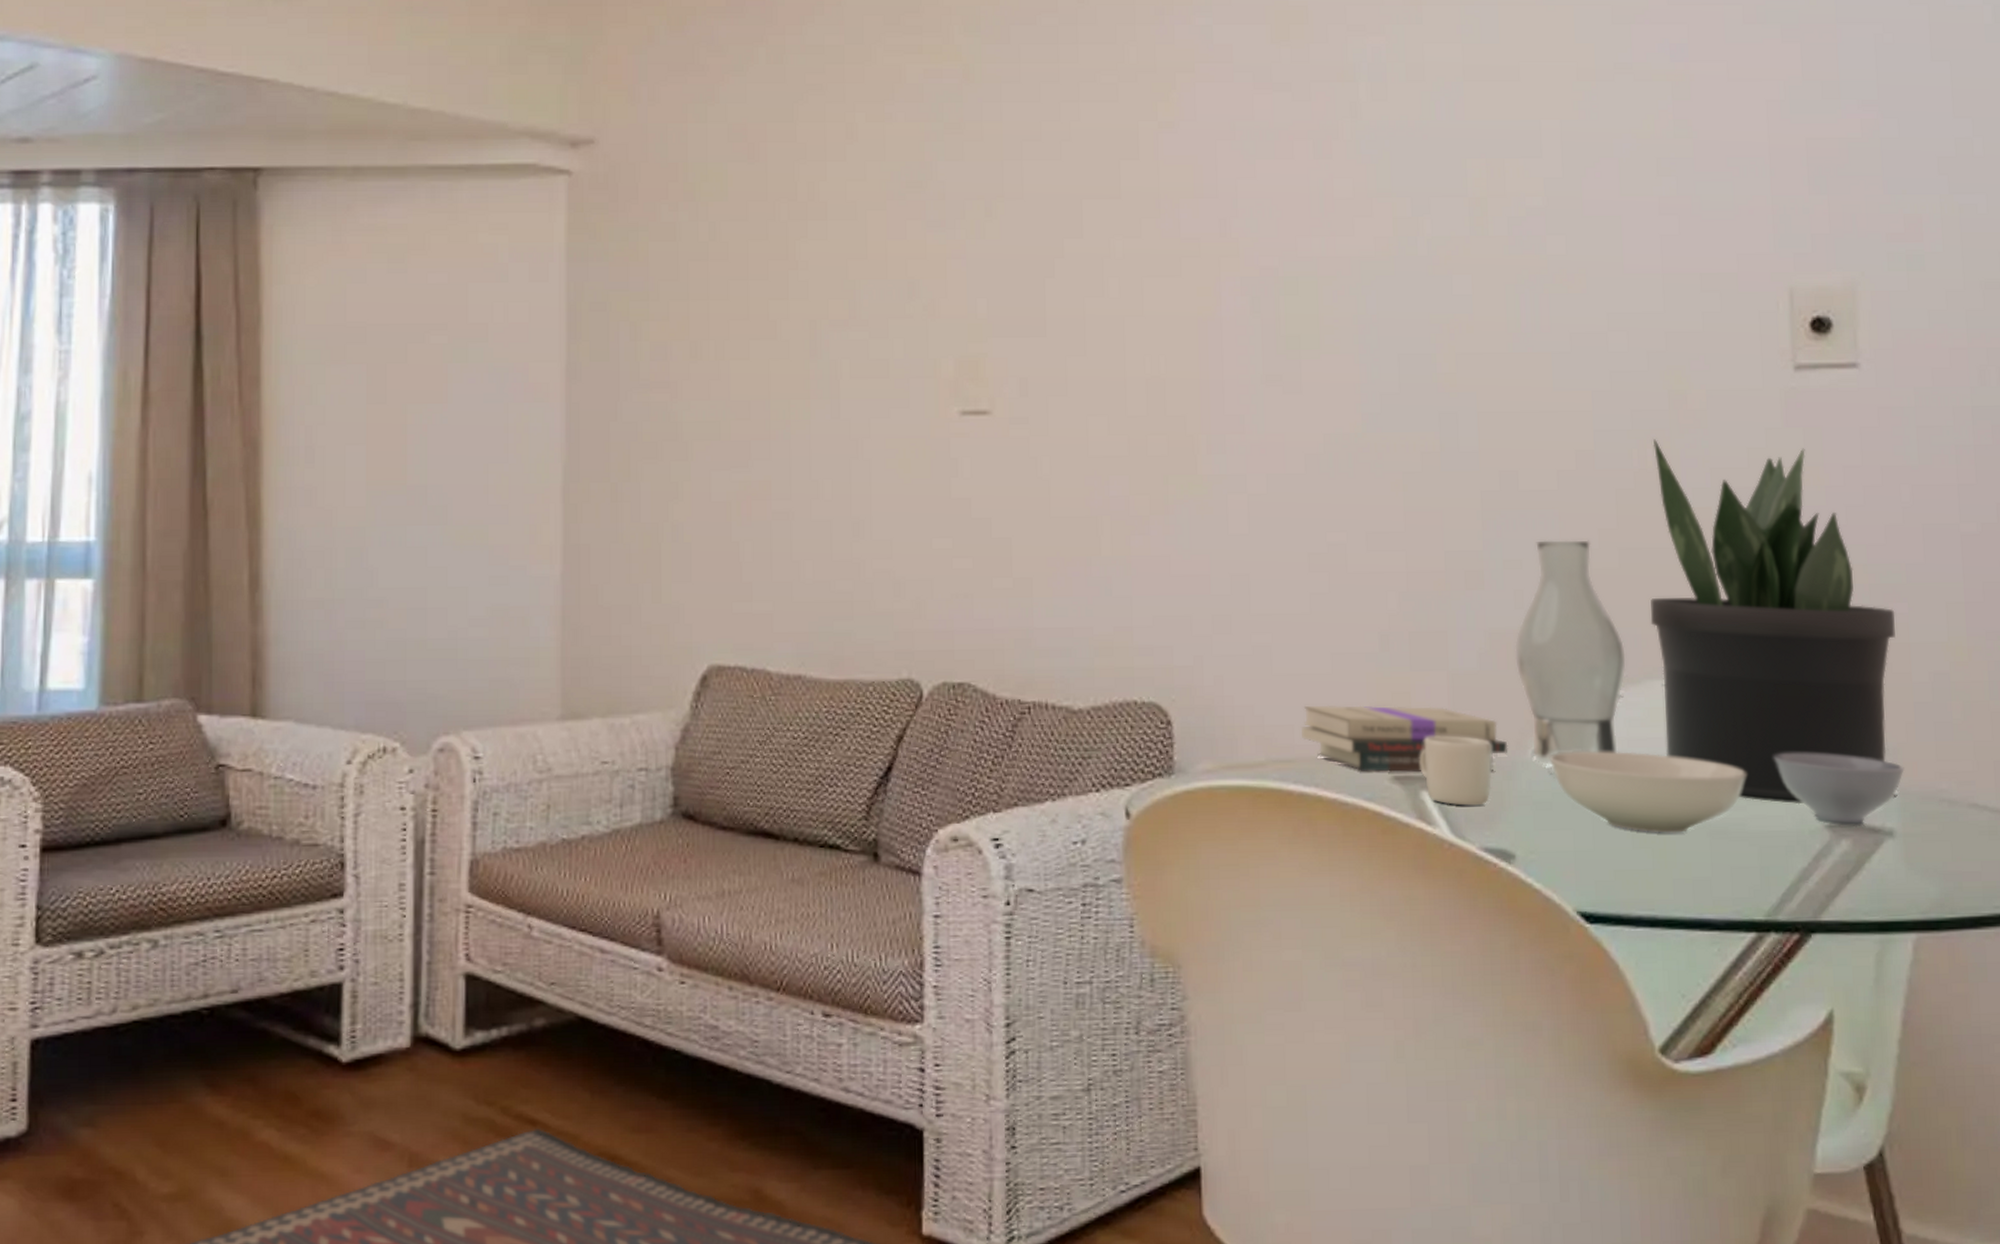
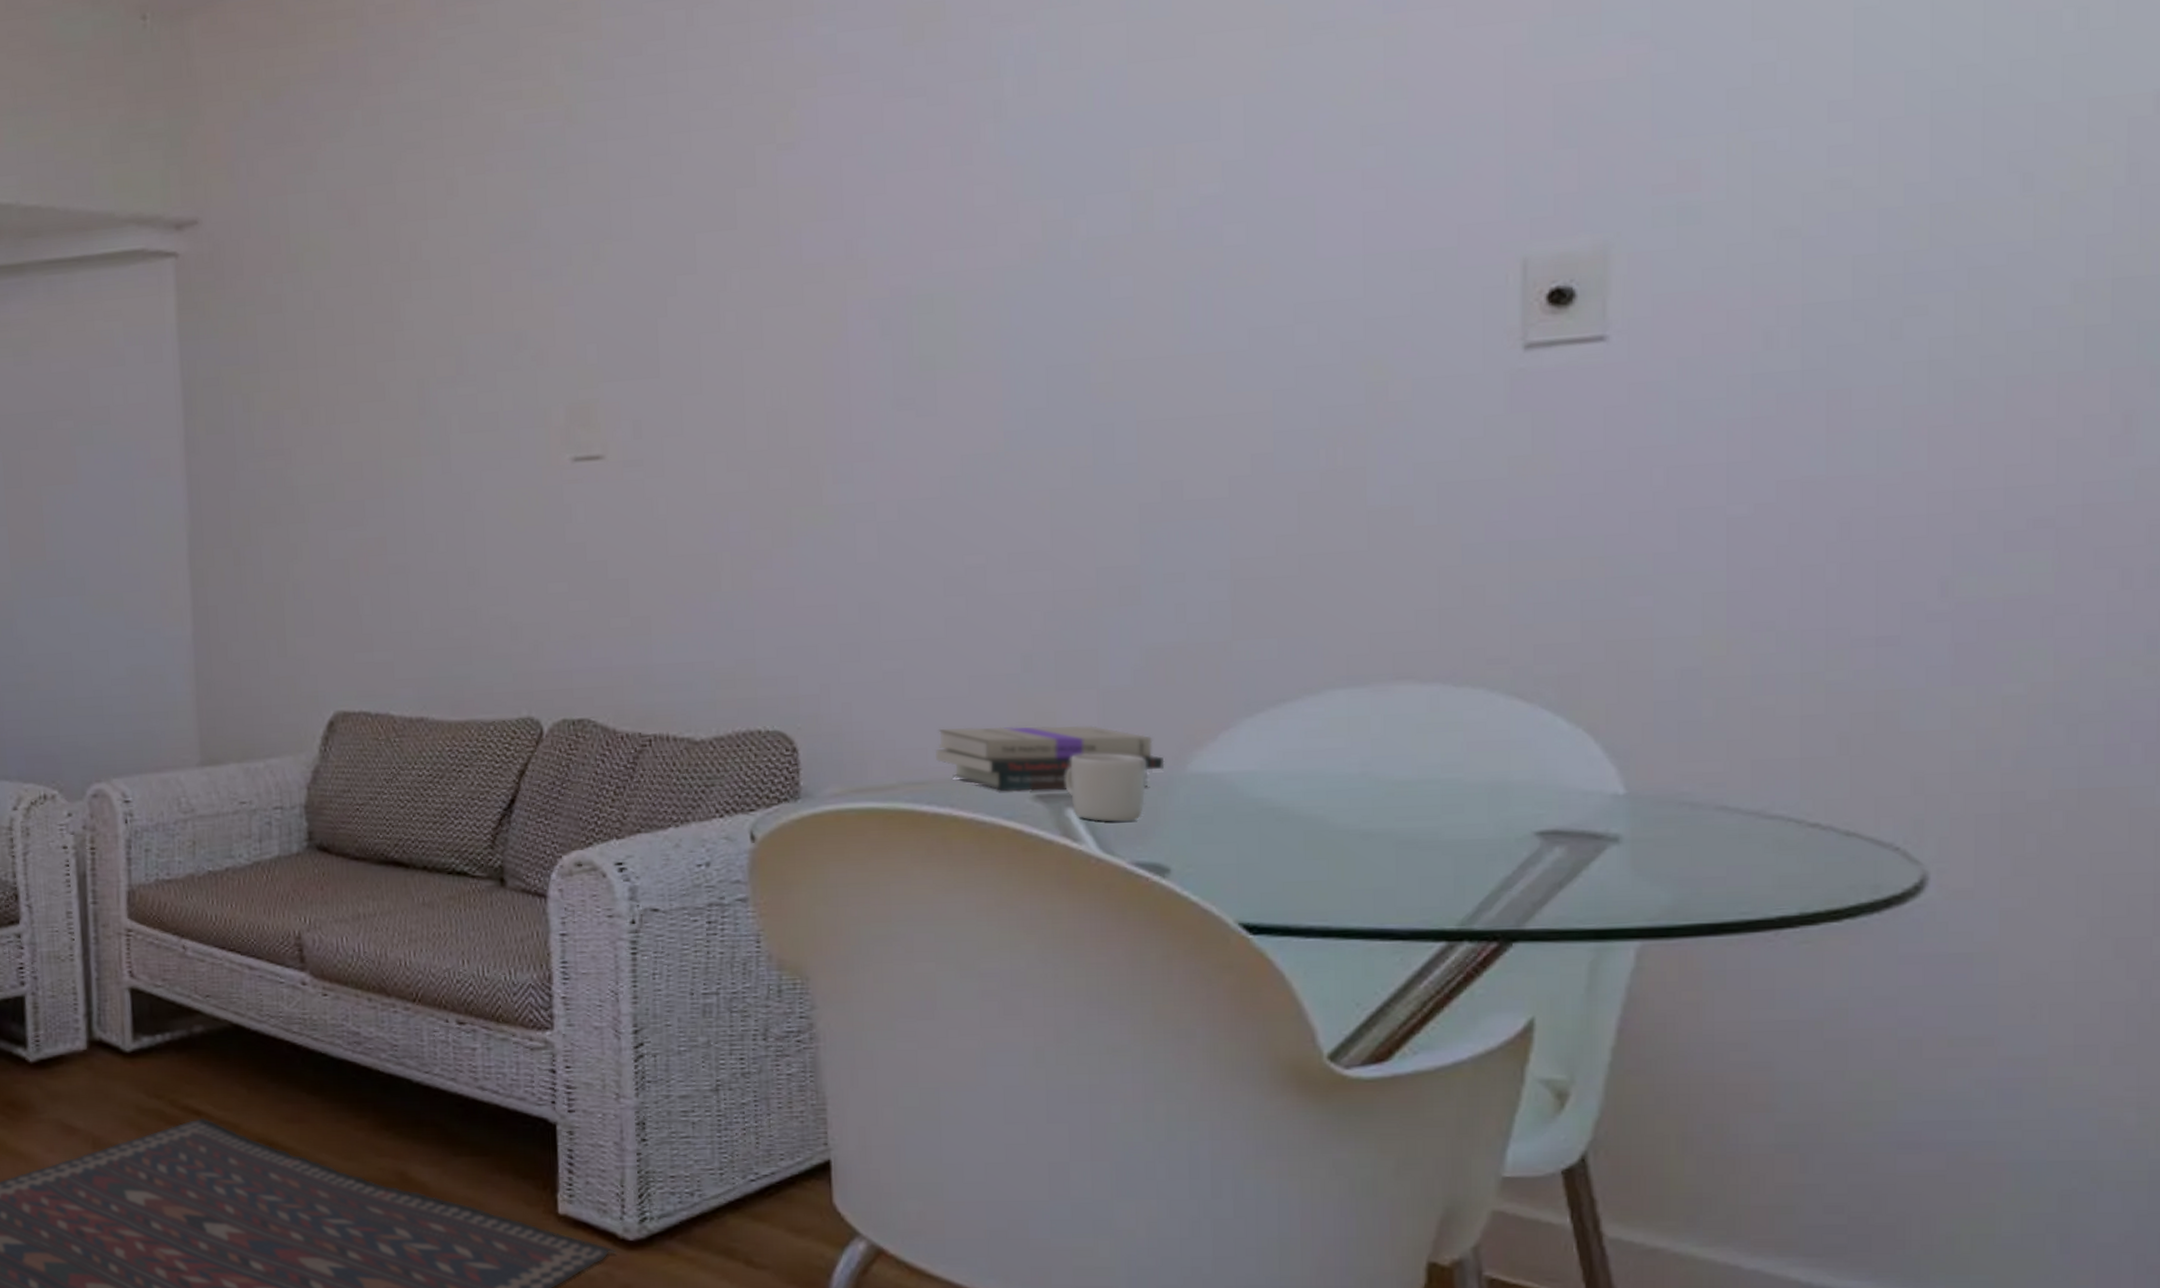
vase: present [1515,540,1626,780] -> none [1175,548,1304,794]
bowl: present [1549,751,1747,833] -> none [1211,763,1444,844]
planter: present [1650,439,1895,805] -> none [1334,435,1636,812]
bowl: present [1773,752,1904,827] -> none [1475,758,1637,834]

